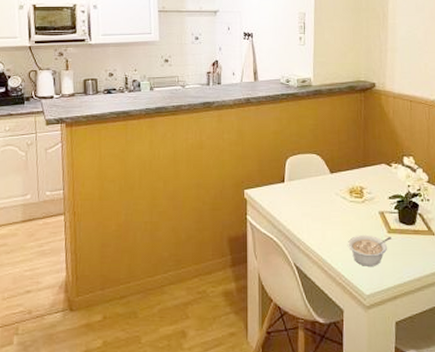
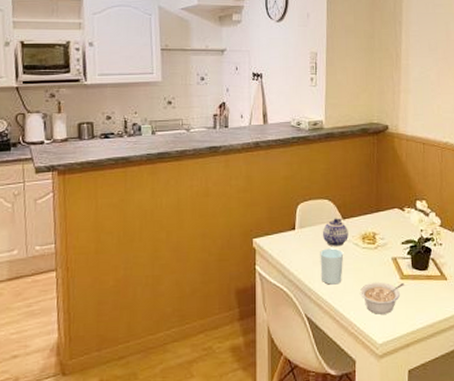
cup: none [308,201,332,236] -> present [320,248,344,285]
teapot: none [311,172,336,200] -> present [323,218,348,247]

